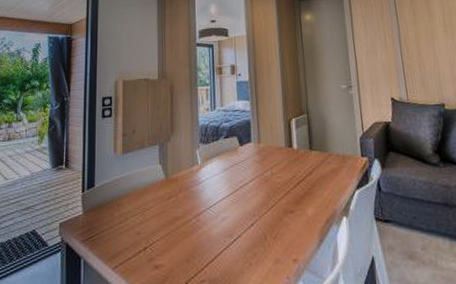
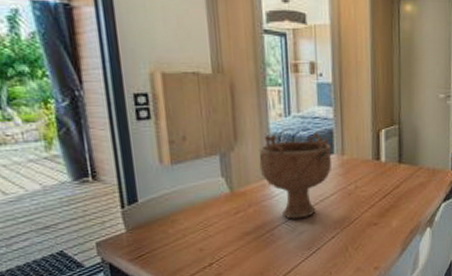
decorative bowl: none [189,122,250,205] -> present [258,131,332,219]

